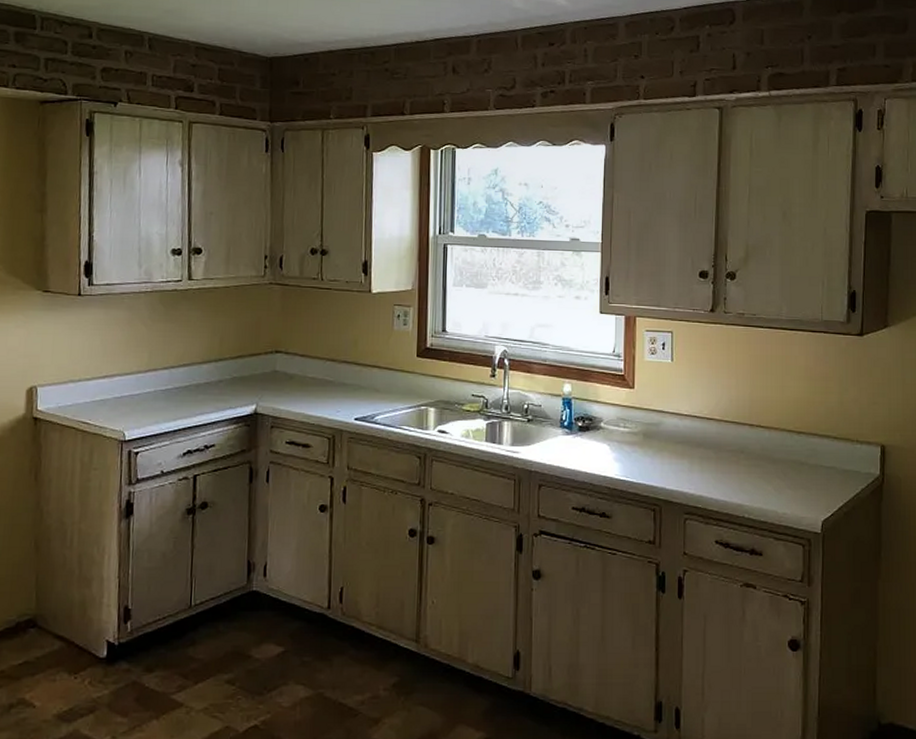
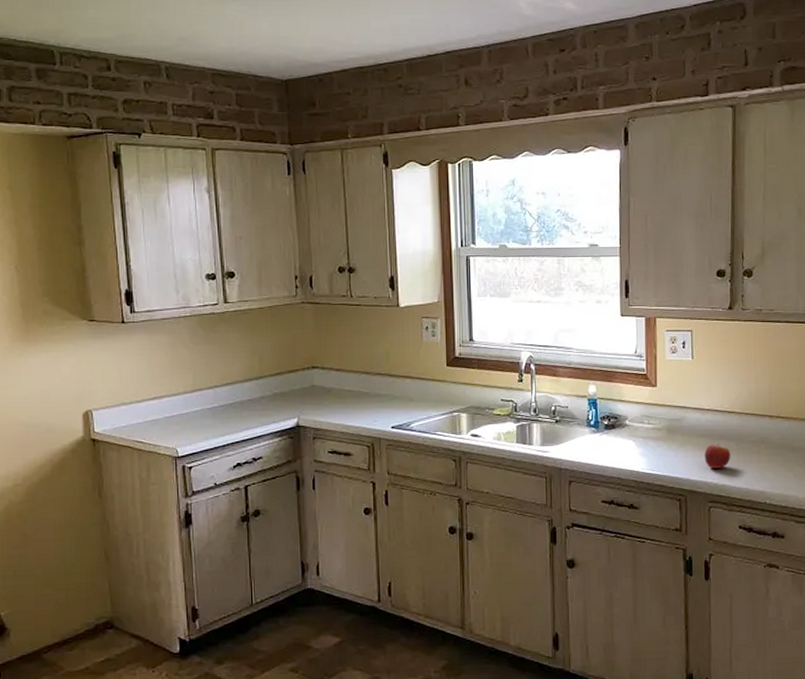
fruit: none [681,452,709,478] -> present [704,444,731,469]

